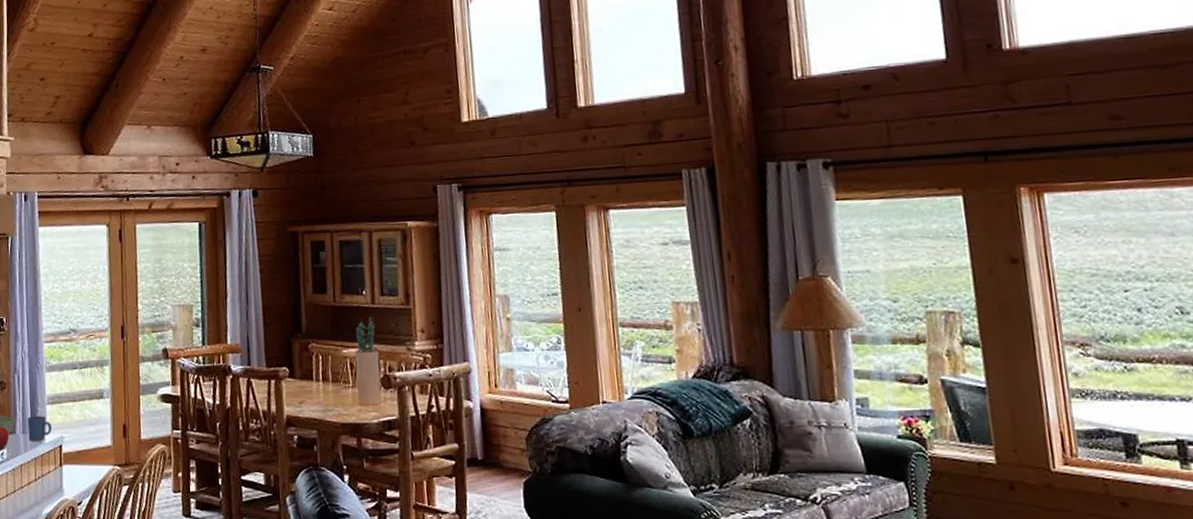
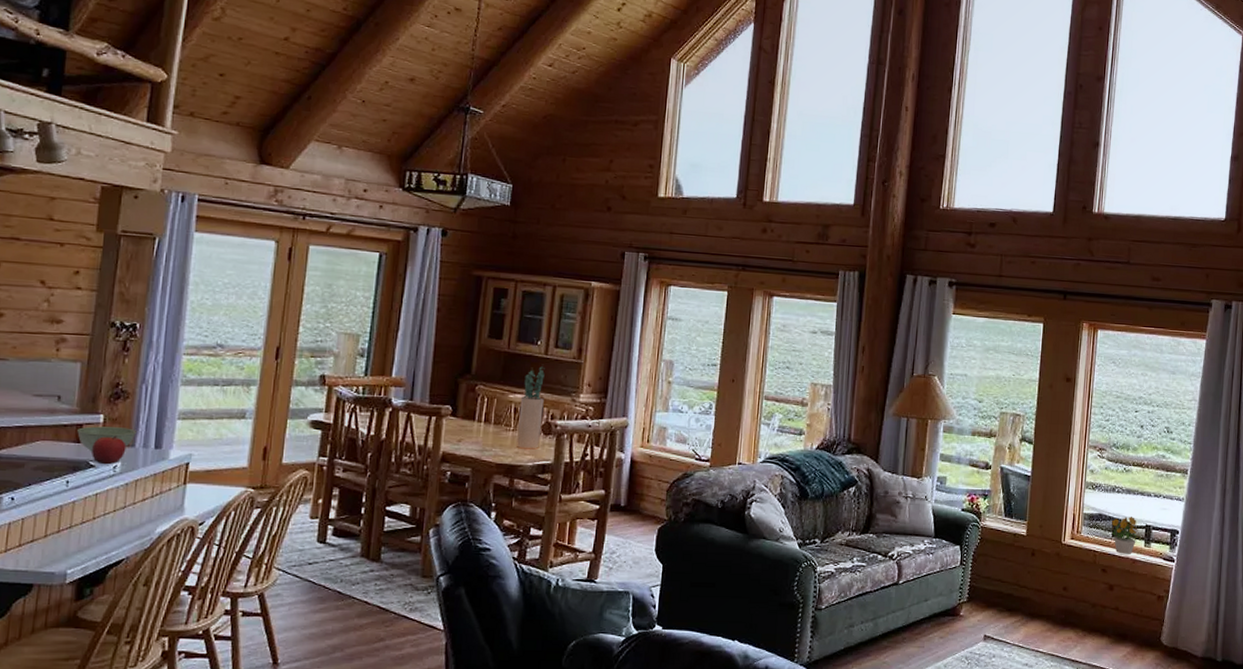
mug: present [27,416,52,442] -> none [149,430,180,458]
flowerpot: none [1121,430,1167,481] -> present [1111,516,1138,554]

